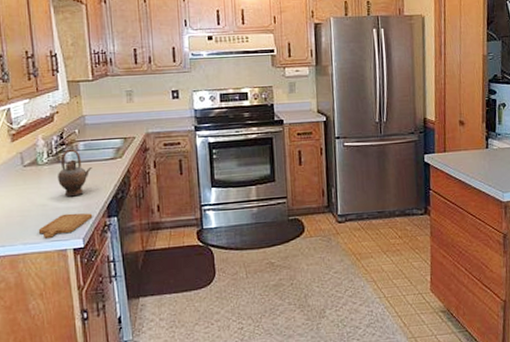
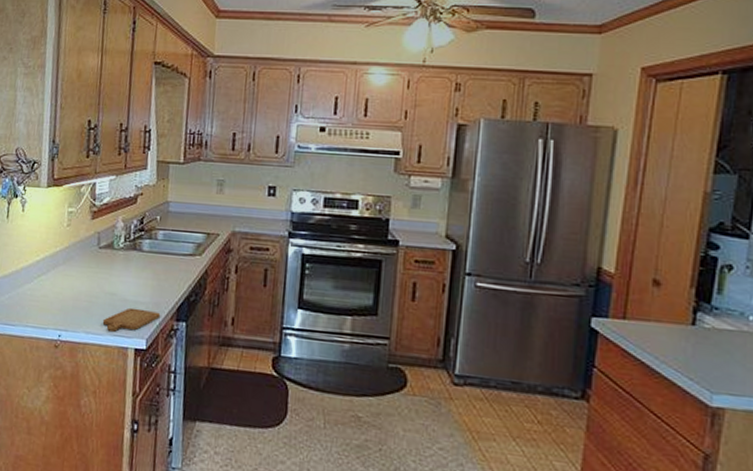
teapot: present [57,149,92,197] -> none [130,236,168,291]

